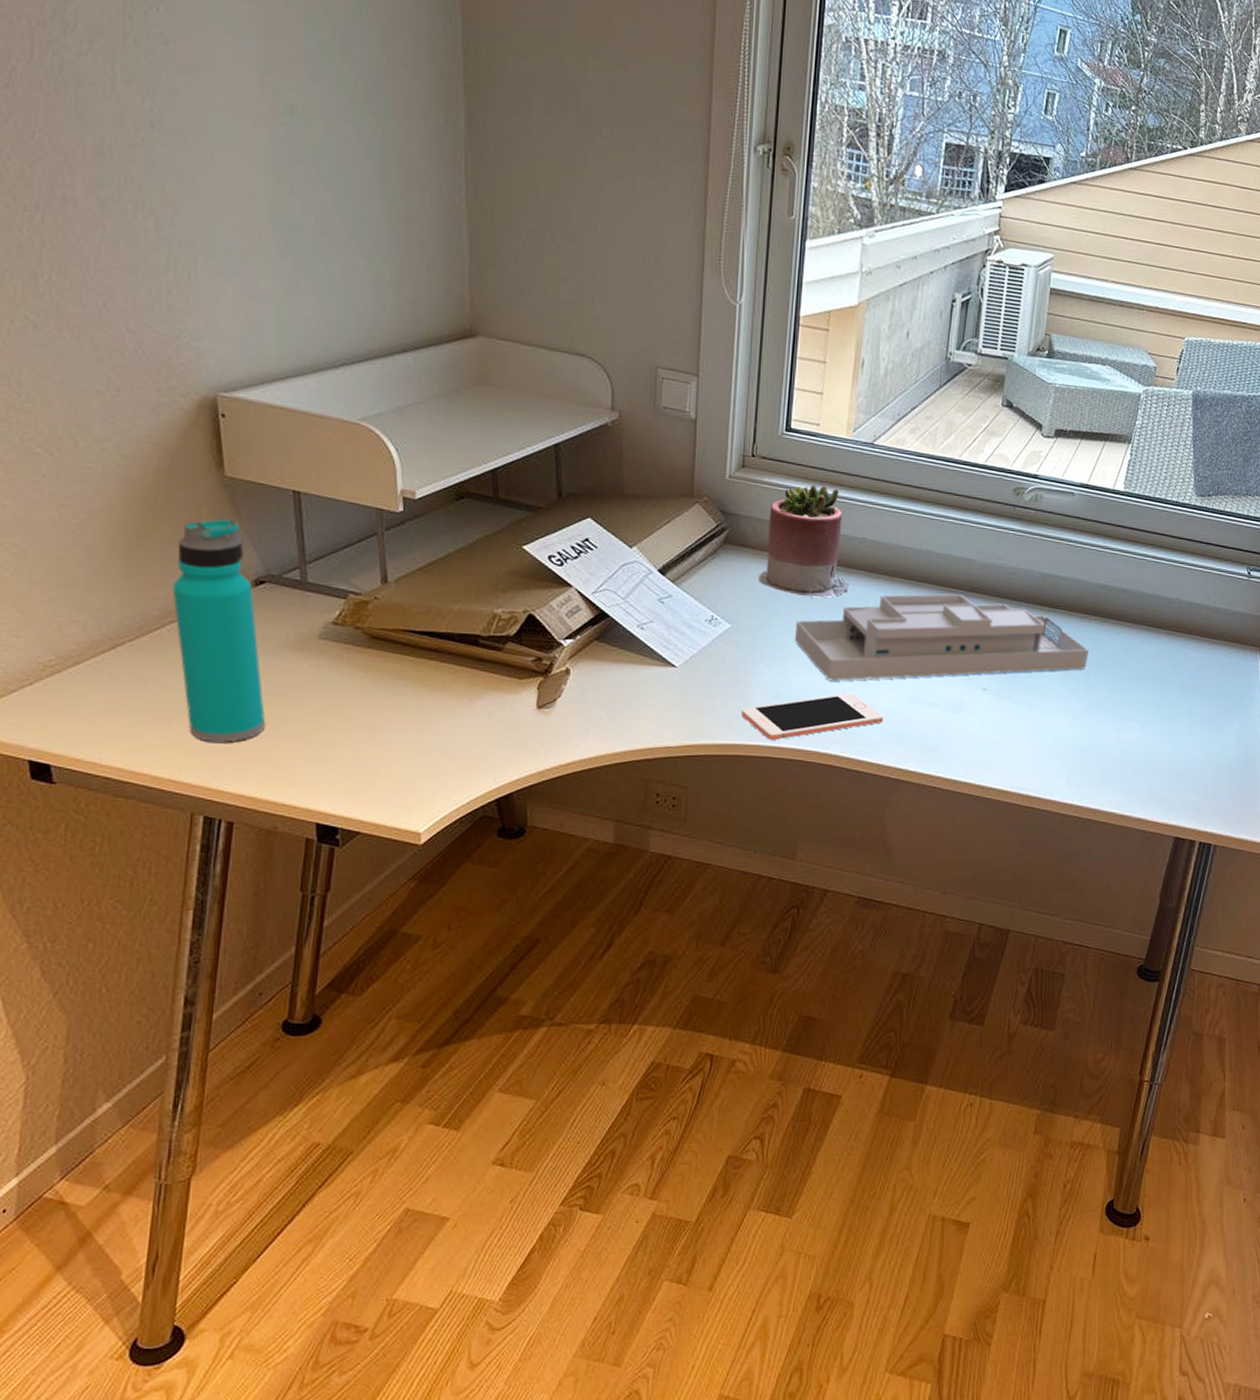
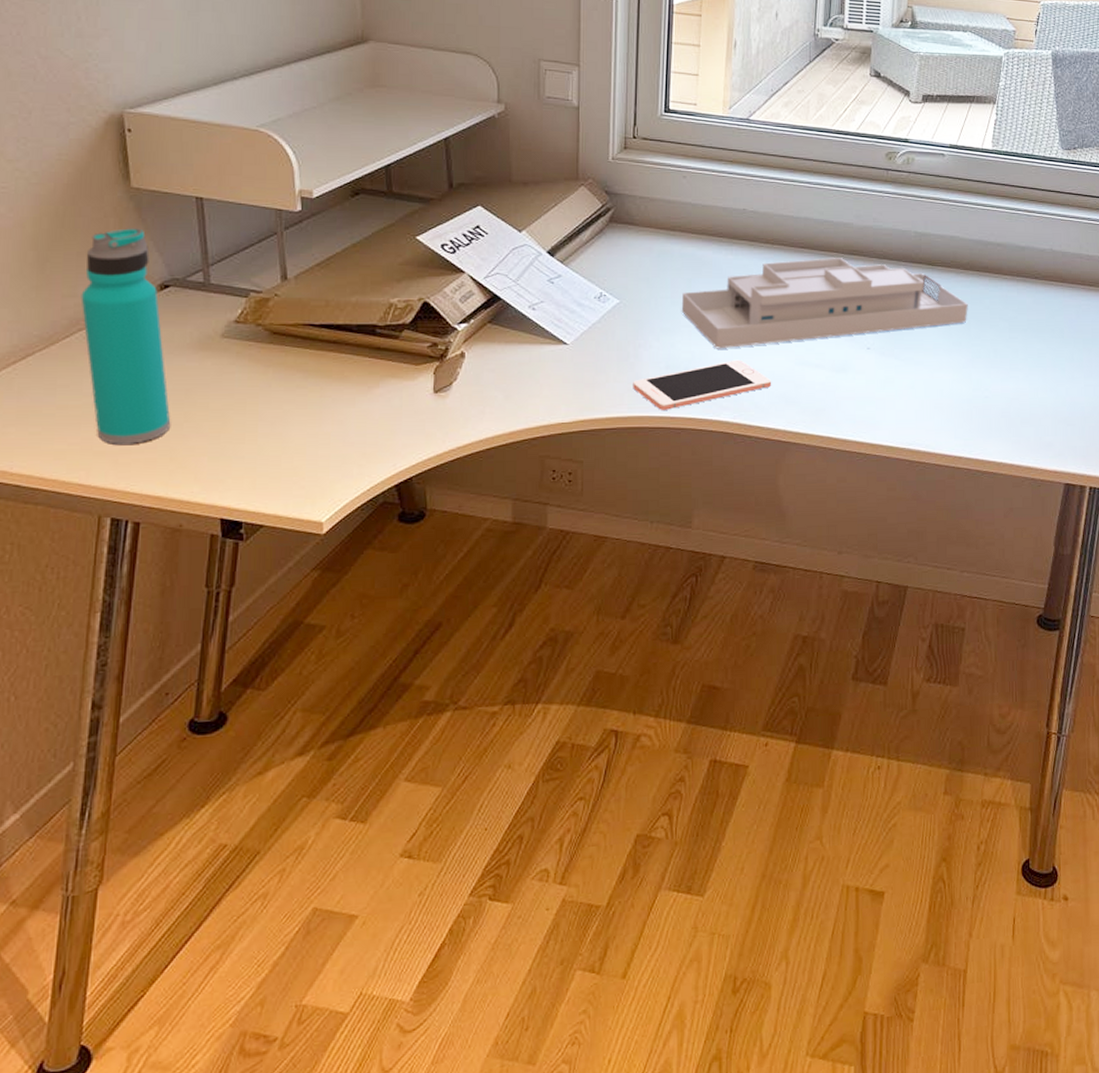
succulent planter: present [758,484,849,598] -> none [644,161,732,269]

